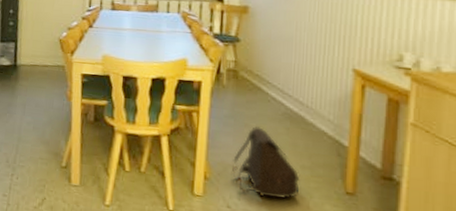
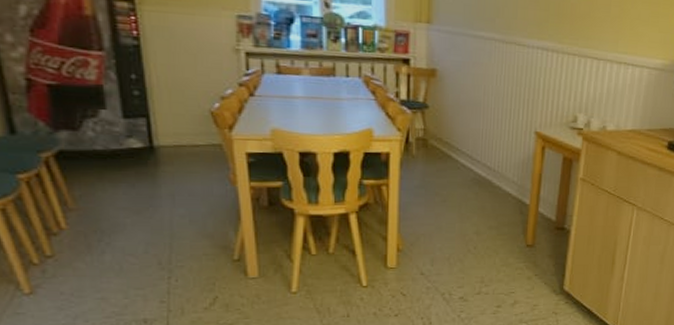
satchel: present [232,126,300,199] -> none [425,194,488,260]

